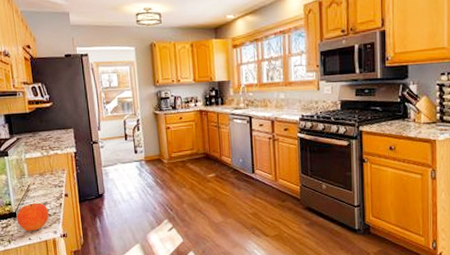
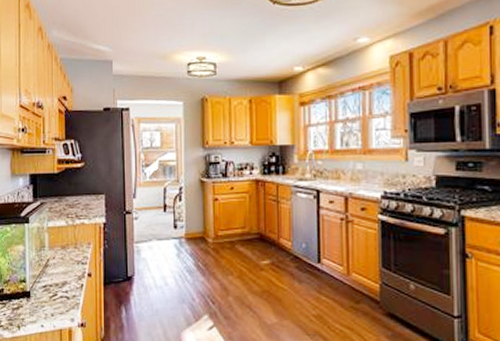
fruit: present [16,203,49,232] -> none [30,281,68,317]

